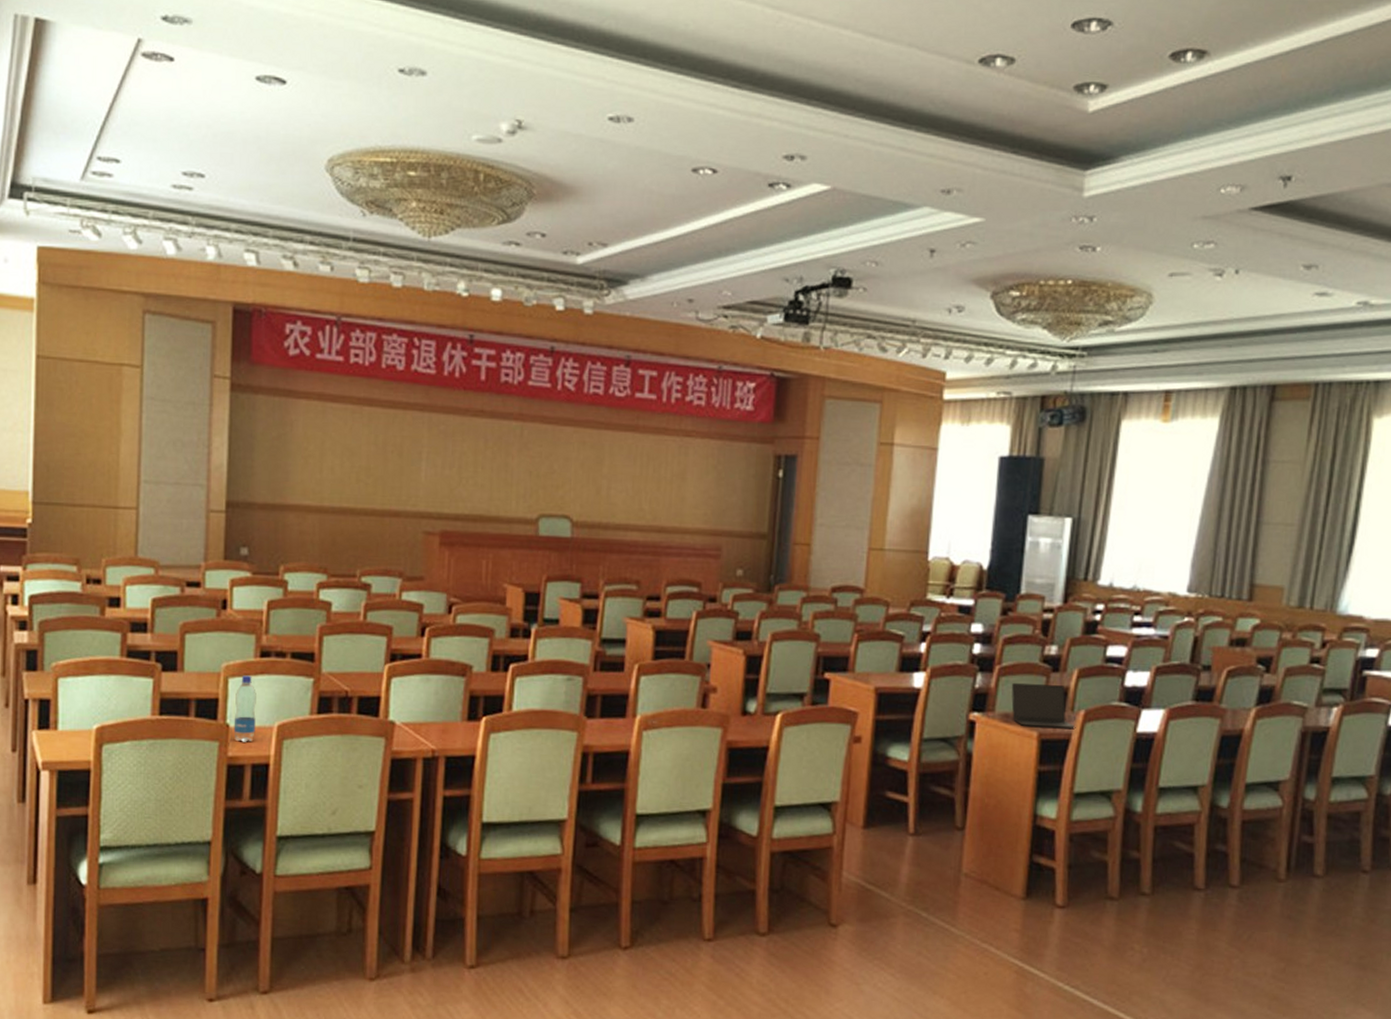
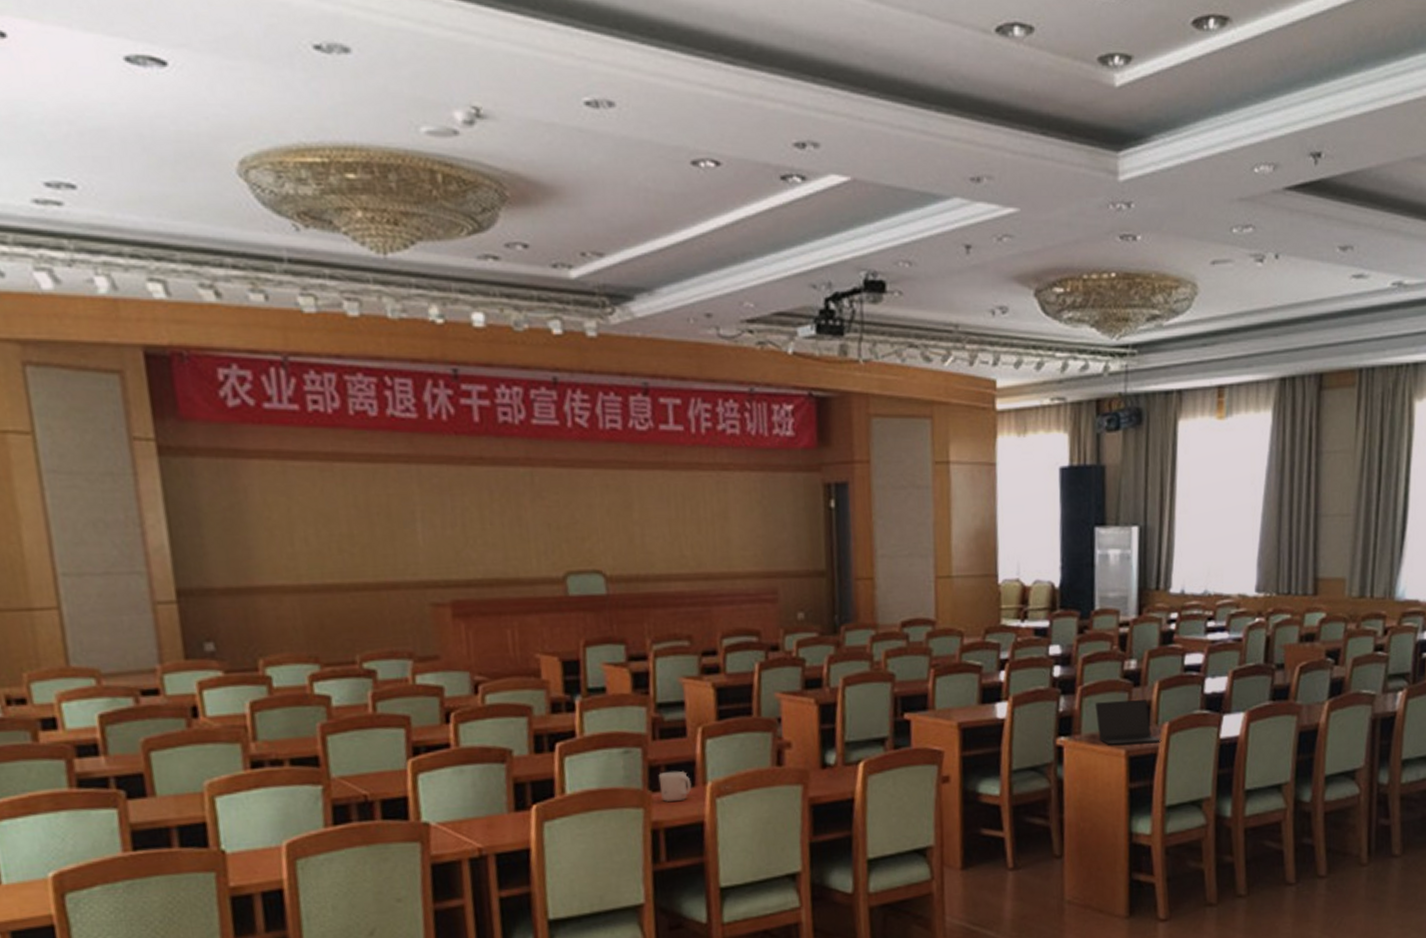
bottle: present [233,675,256,743] -> none [227,791,260,870]
mug: none [594,701,623,729] -> present [658,770,692,802]

